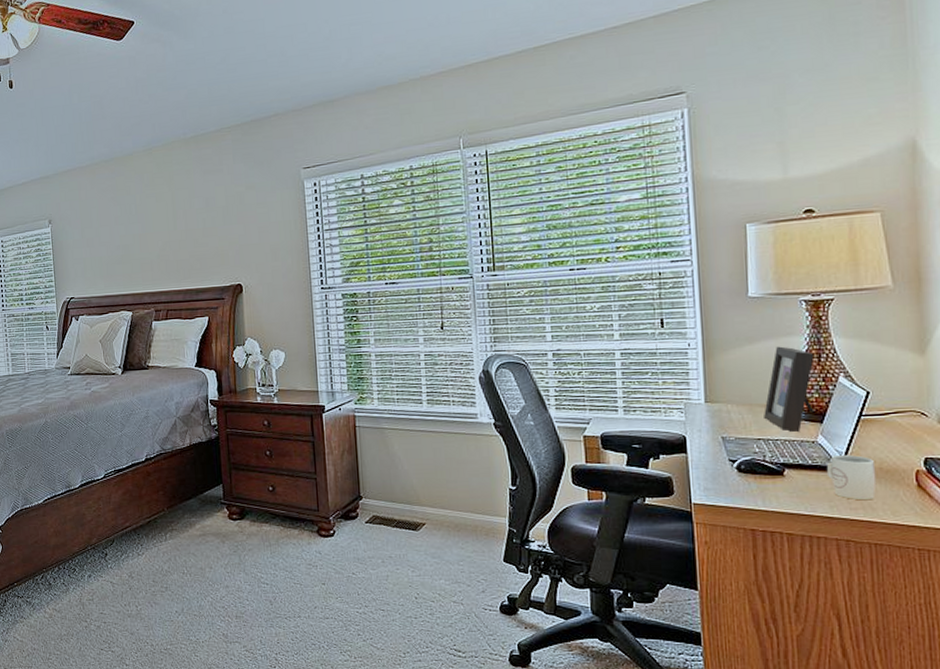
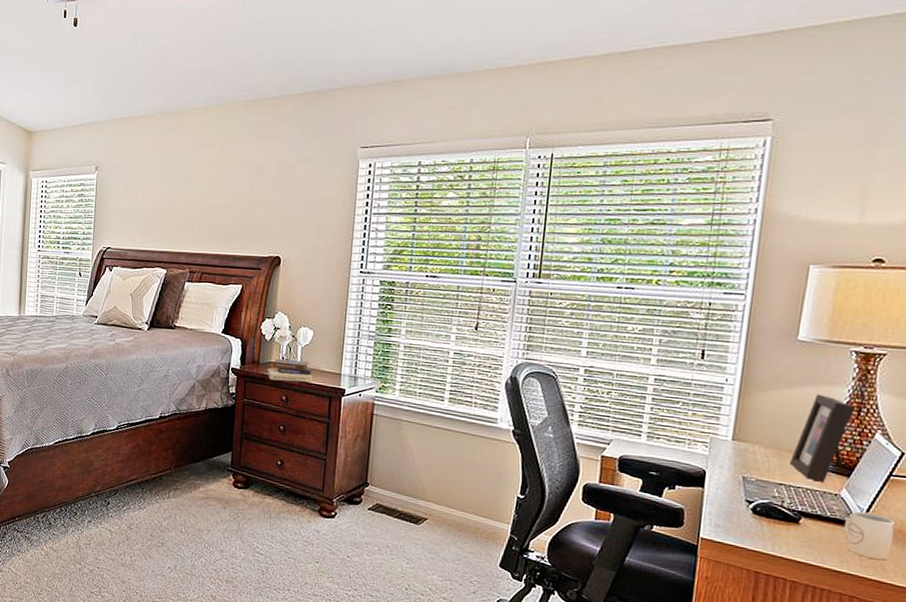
books: none [245,383,292,406] -> present [267,359,313,383]

